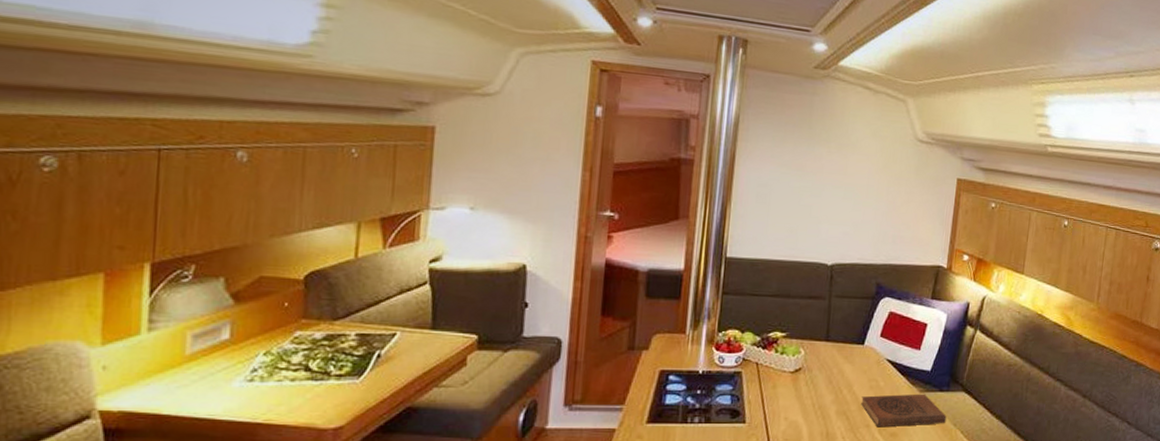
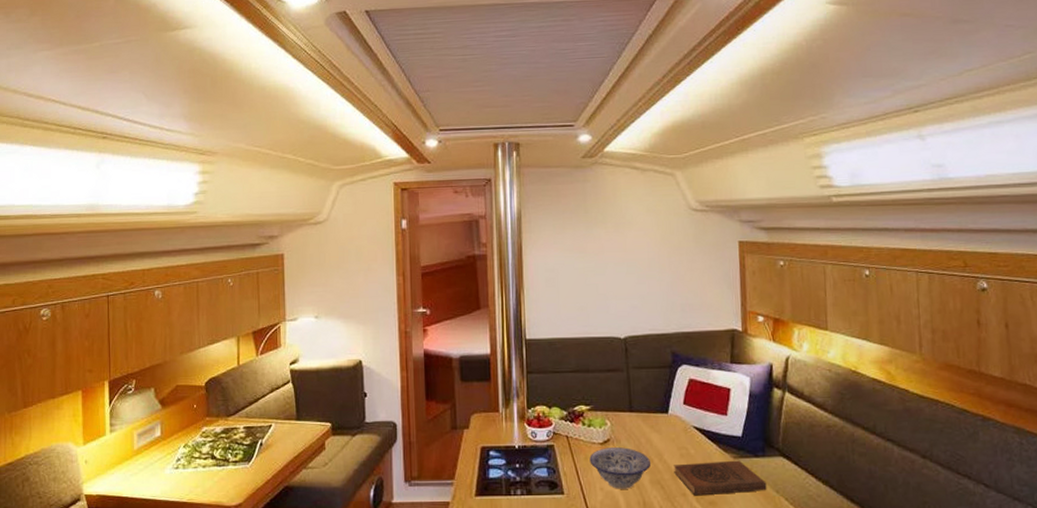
bowl: none [777,377,840,419] -> present [589,447,651,489]

